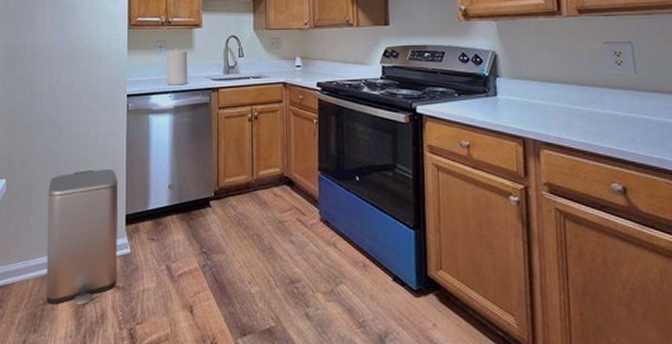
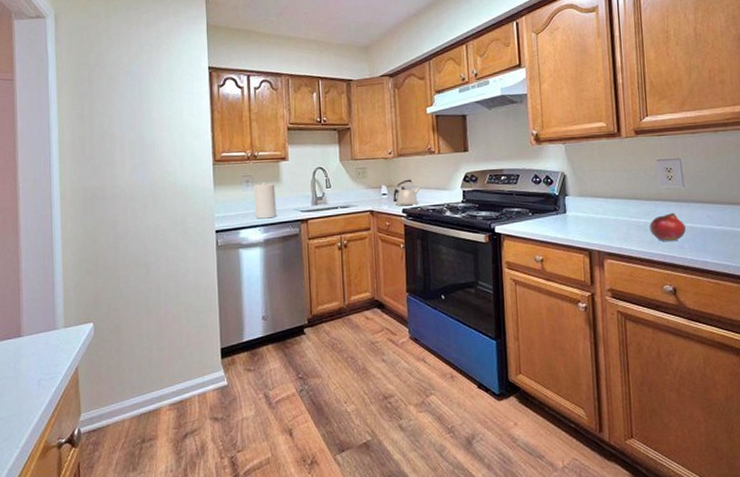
pedal bin: present [45,169,118,305] -> none [139,305,216,443]
kettle: none [307,52,337,80] -> present [393,179,421,207]
fruit: none [594,102,639,135] -> present [650,213,687,242]

